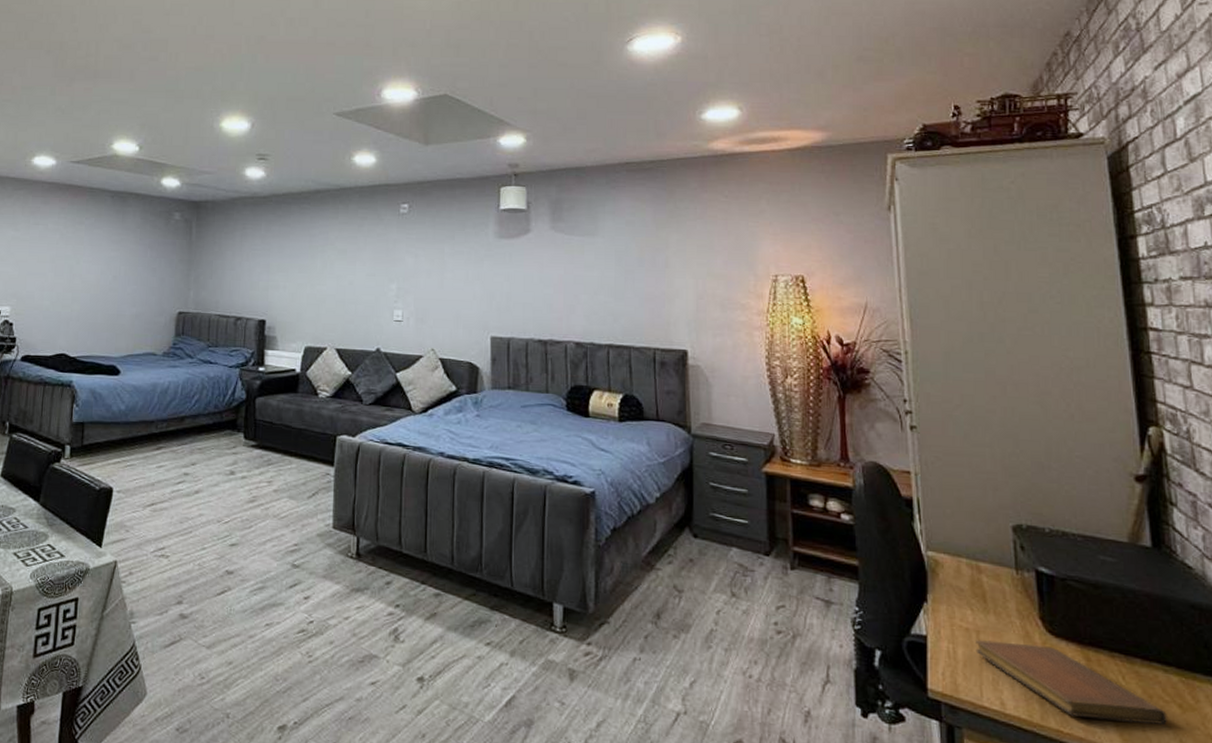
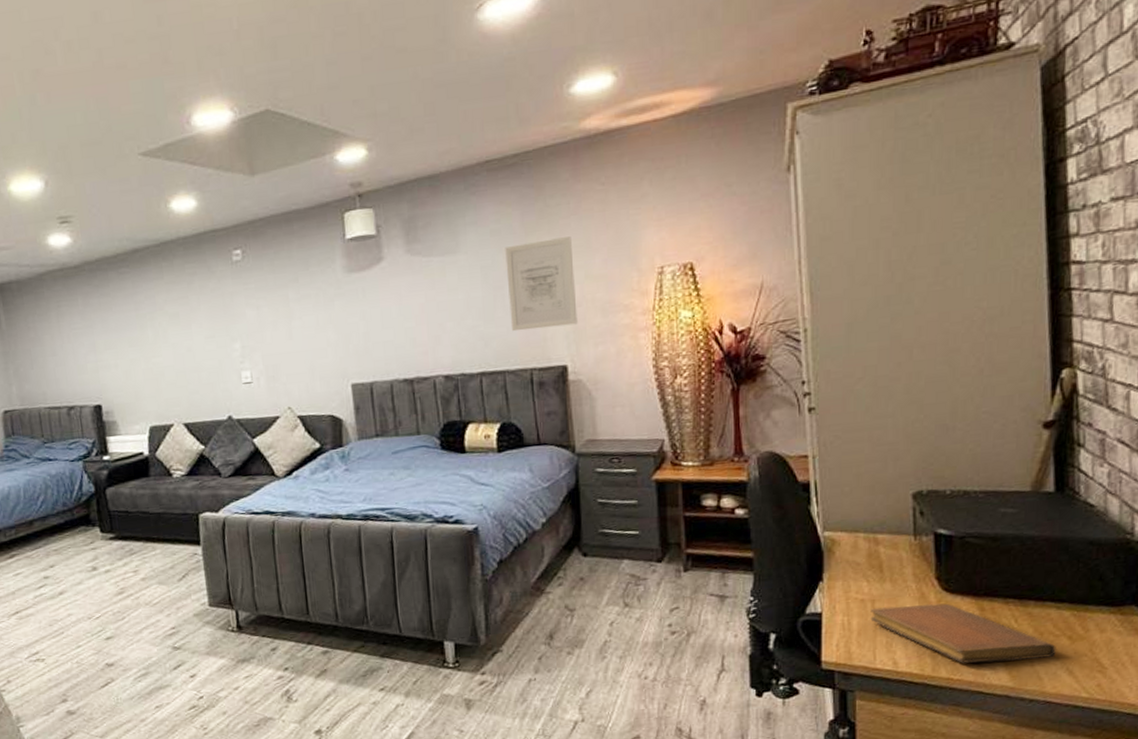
wall art: none [637,236,699,315] -> present [505,236,578,332]

